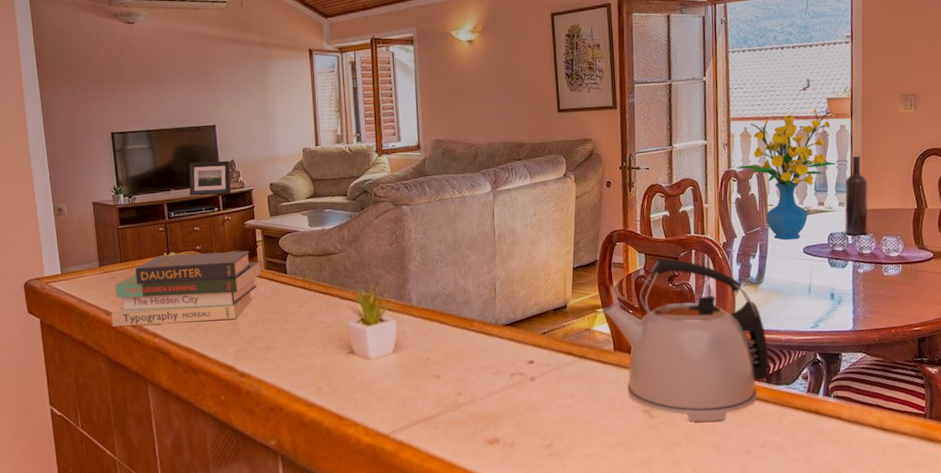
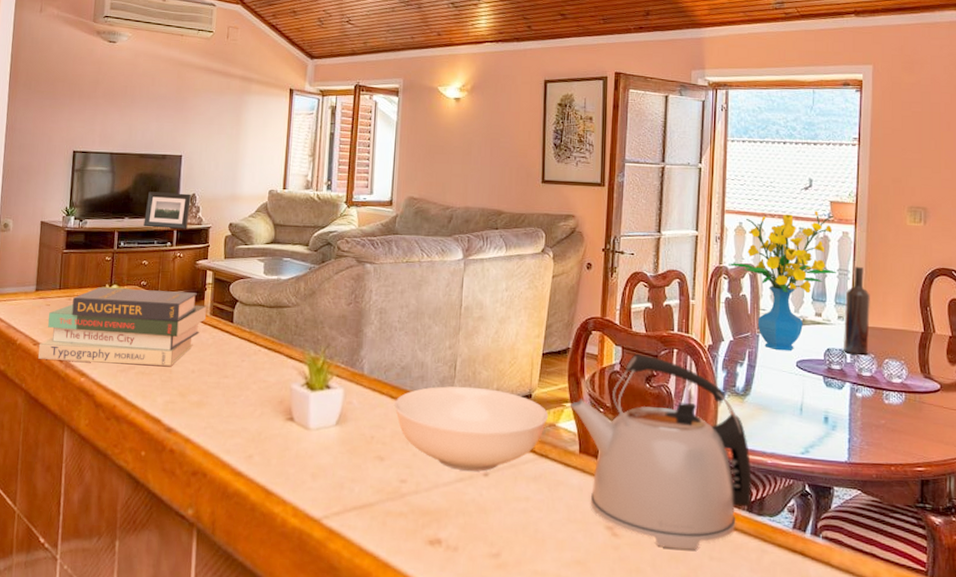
bowl: none [444,304,584,378] -> present [394,386,549,471]

